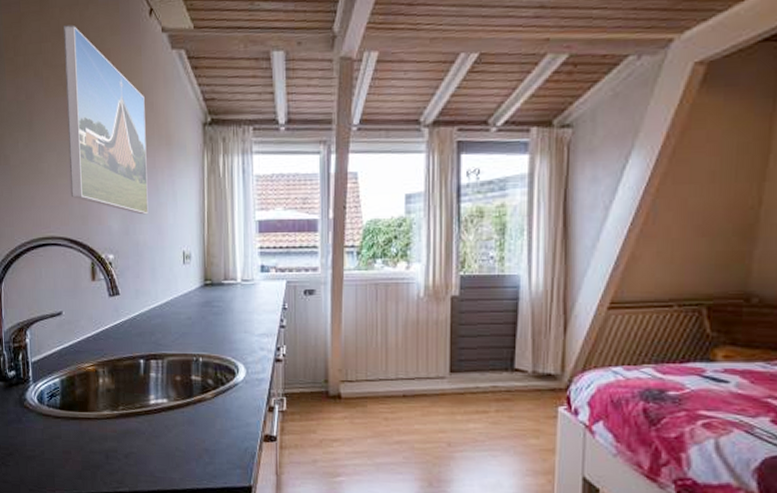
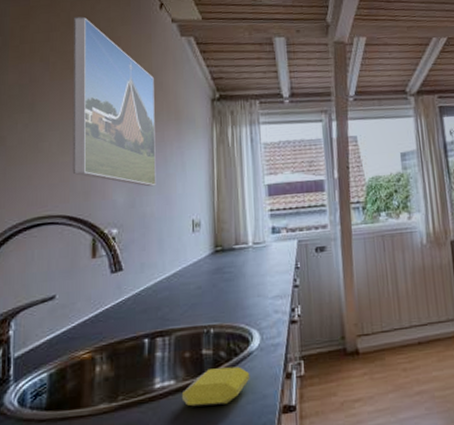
soap bar: none [173,393,235,426] -> present [181,366,250,407]

